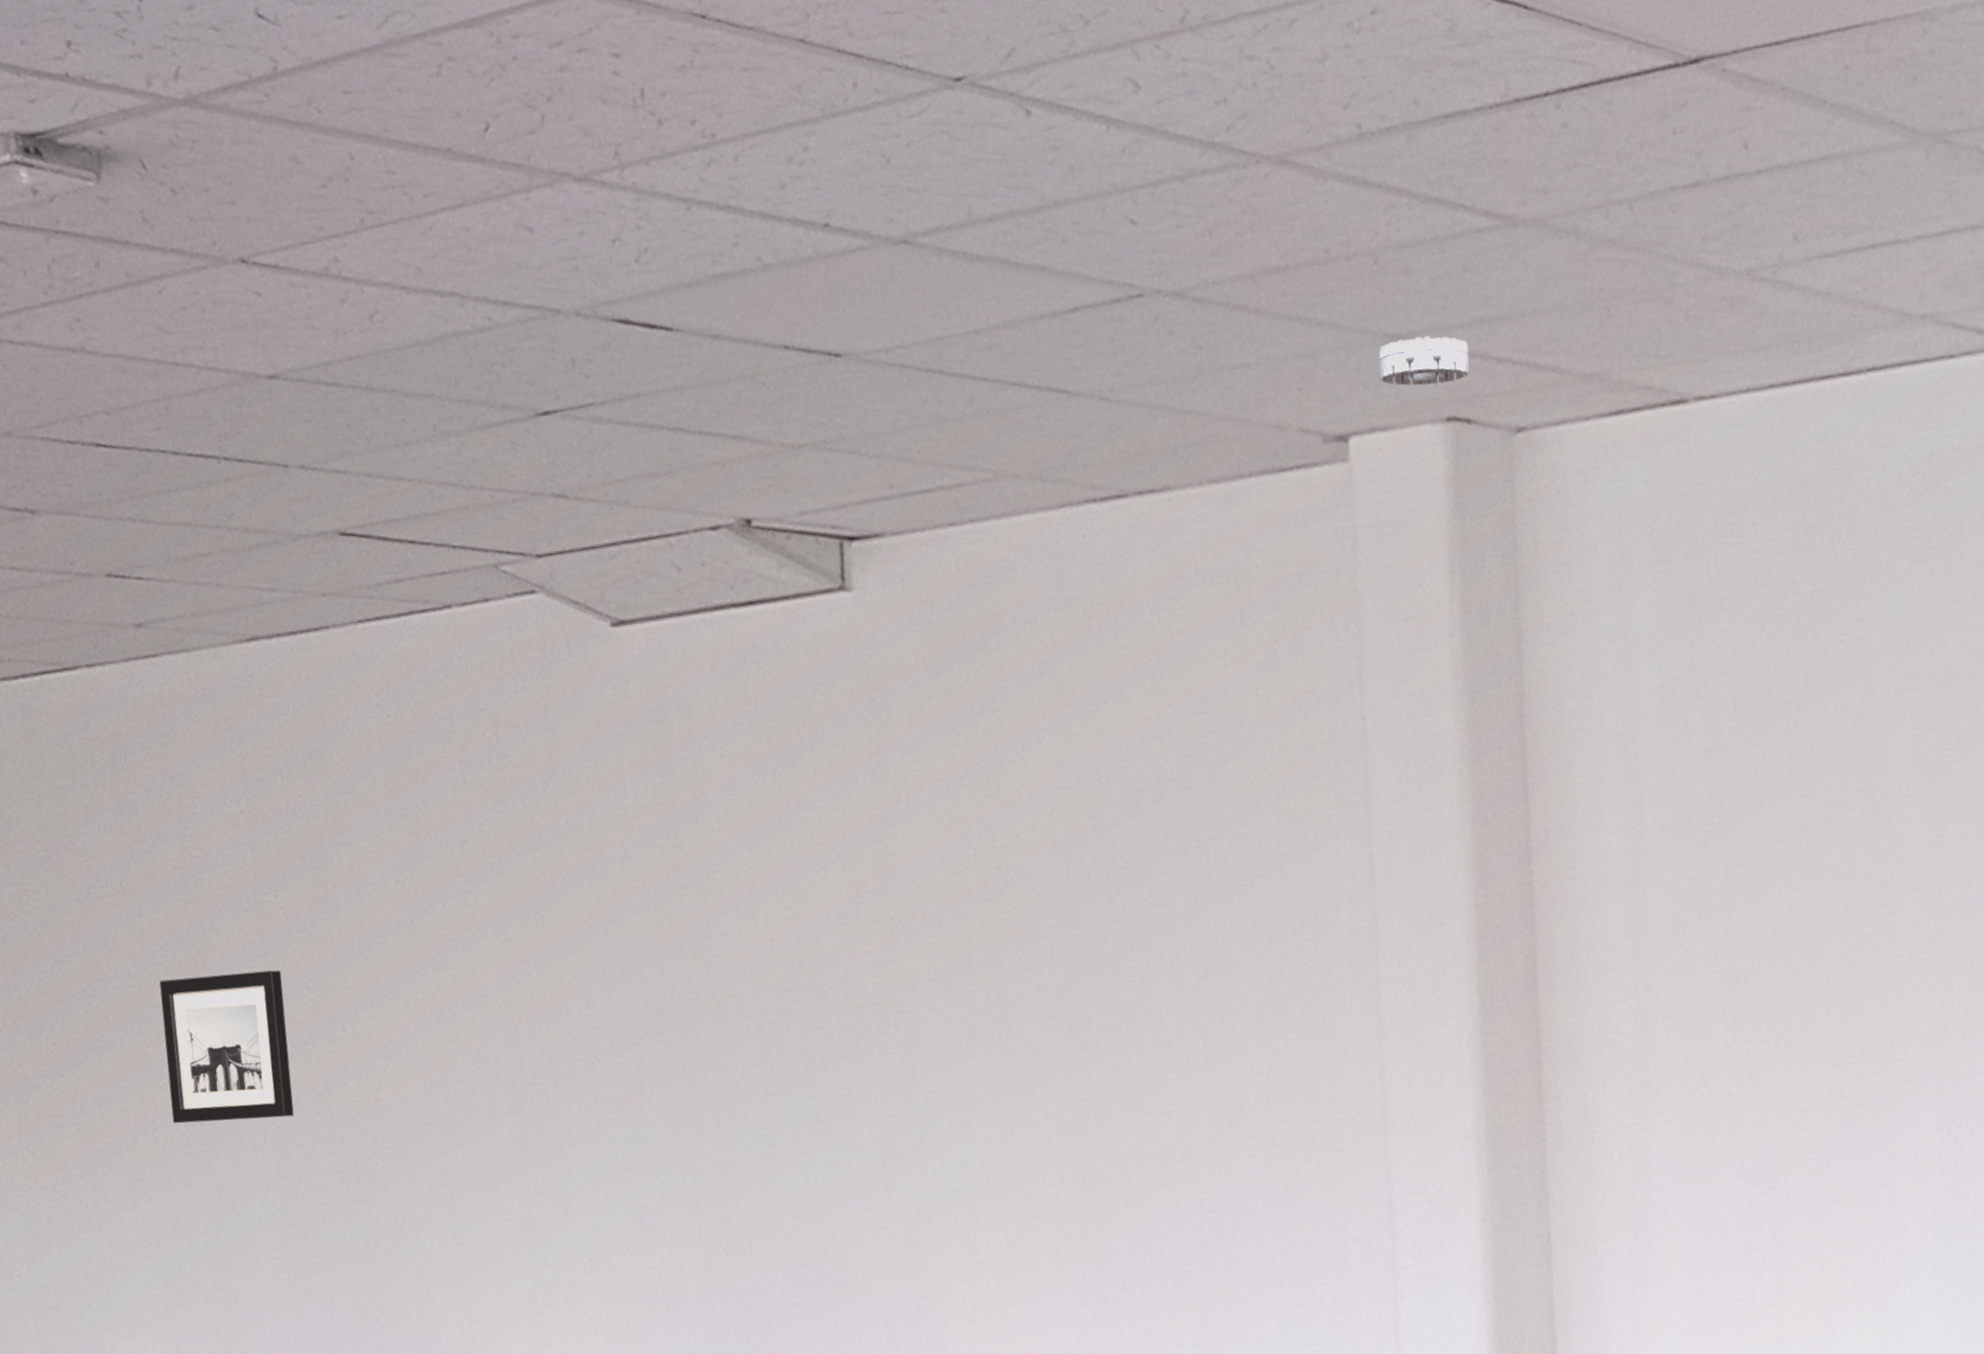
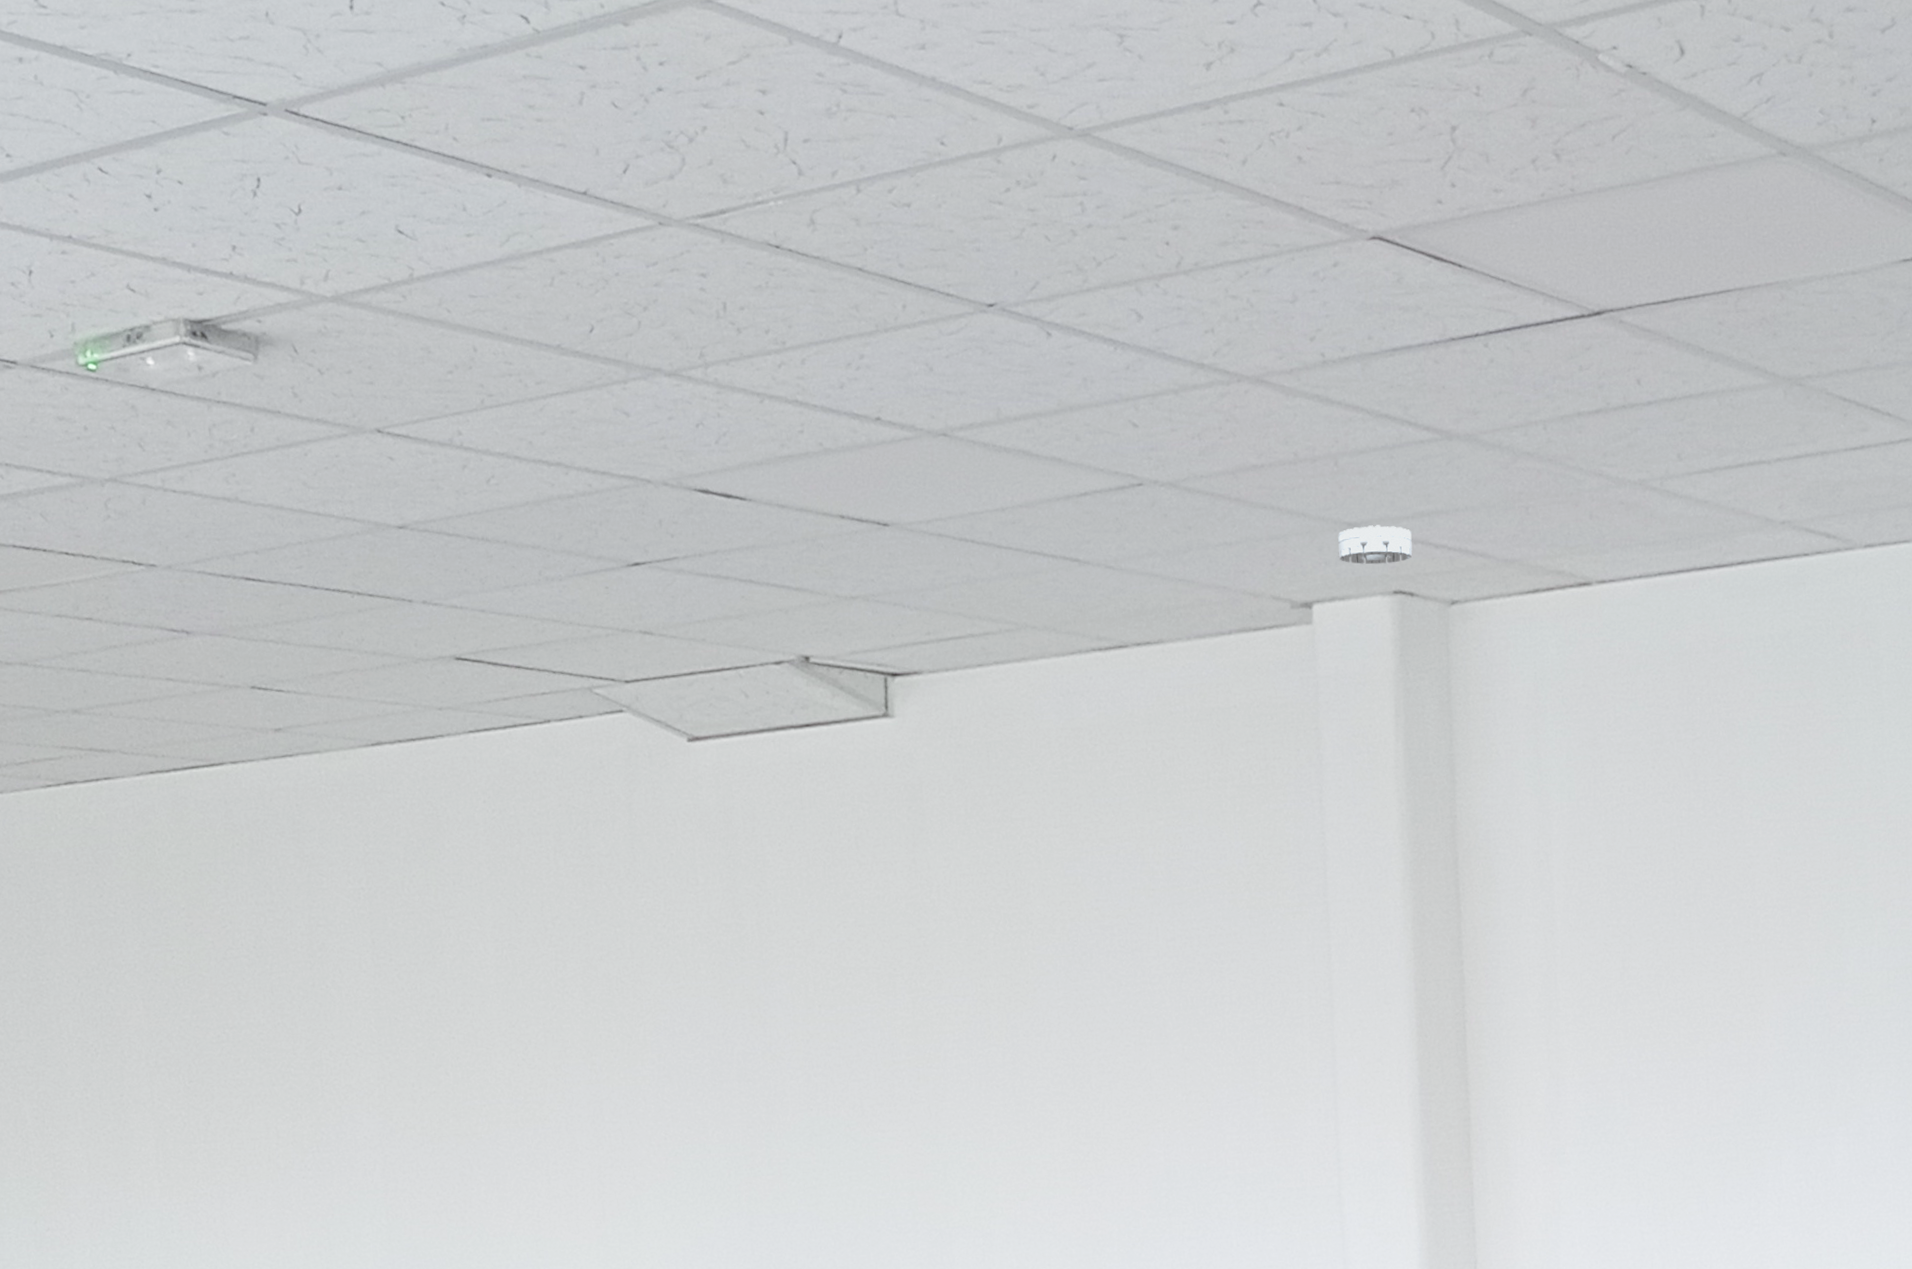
wall art: present [159,970,294,1124] -> none [285,1022,401,1152]

